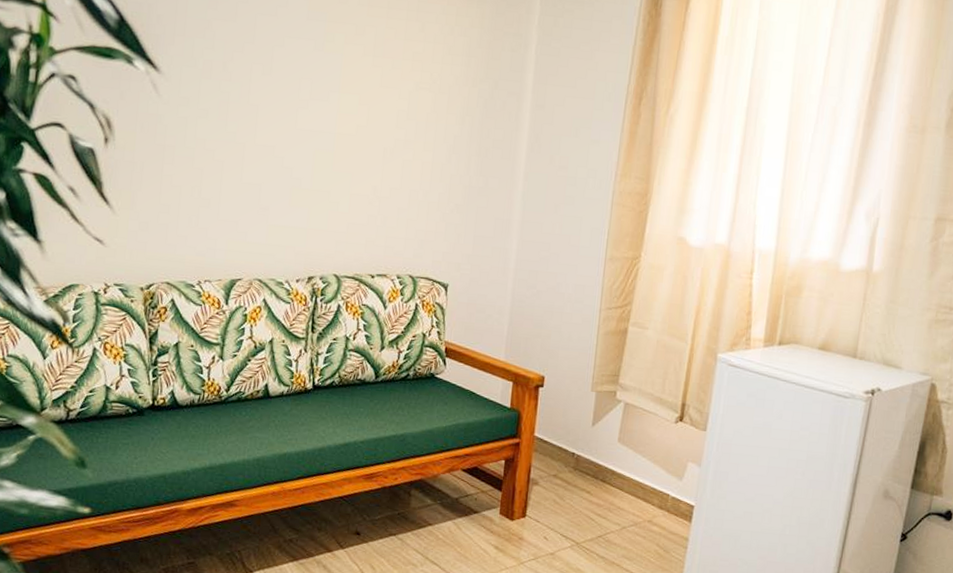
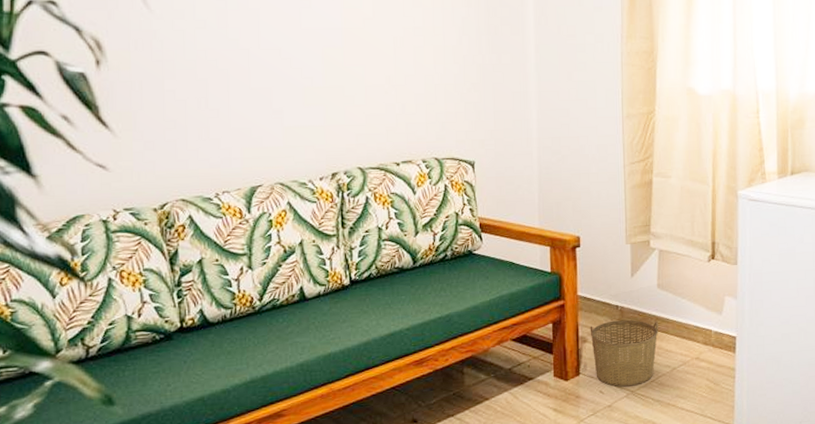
basket: none [542,467,614,538] -> present [590,319,658,387]

